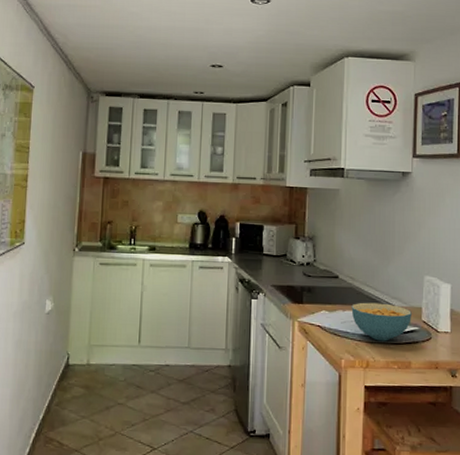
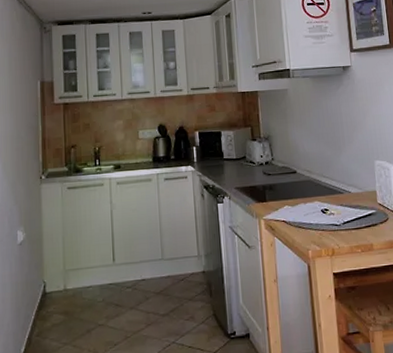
cereal bowl: present [351,302,412,341] -> none [311,191,368,228]

